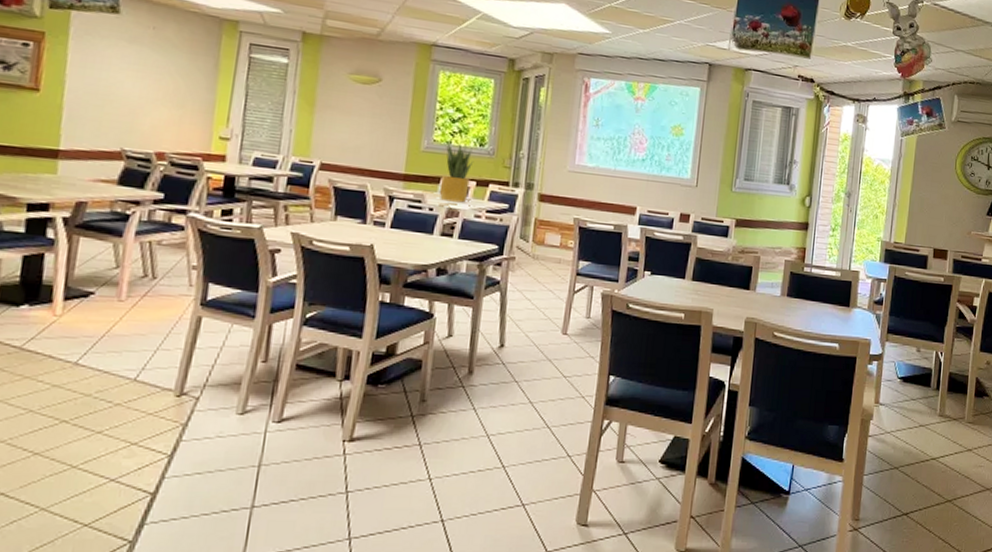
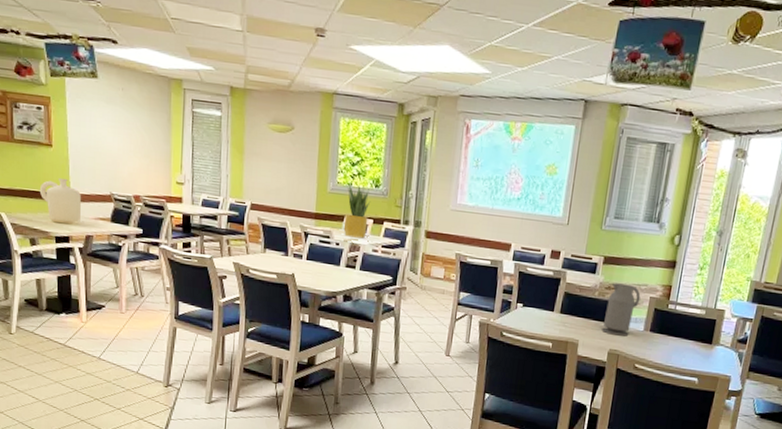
water jug: none [9,129,76,189] -> present [39,177,81,225]
water jug: none [737,246,775,304] -> present [602,283,641,338]

